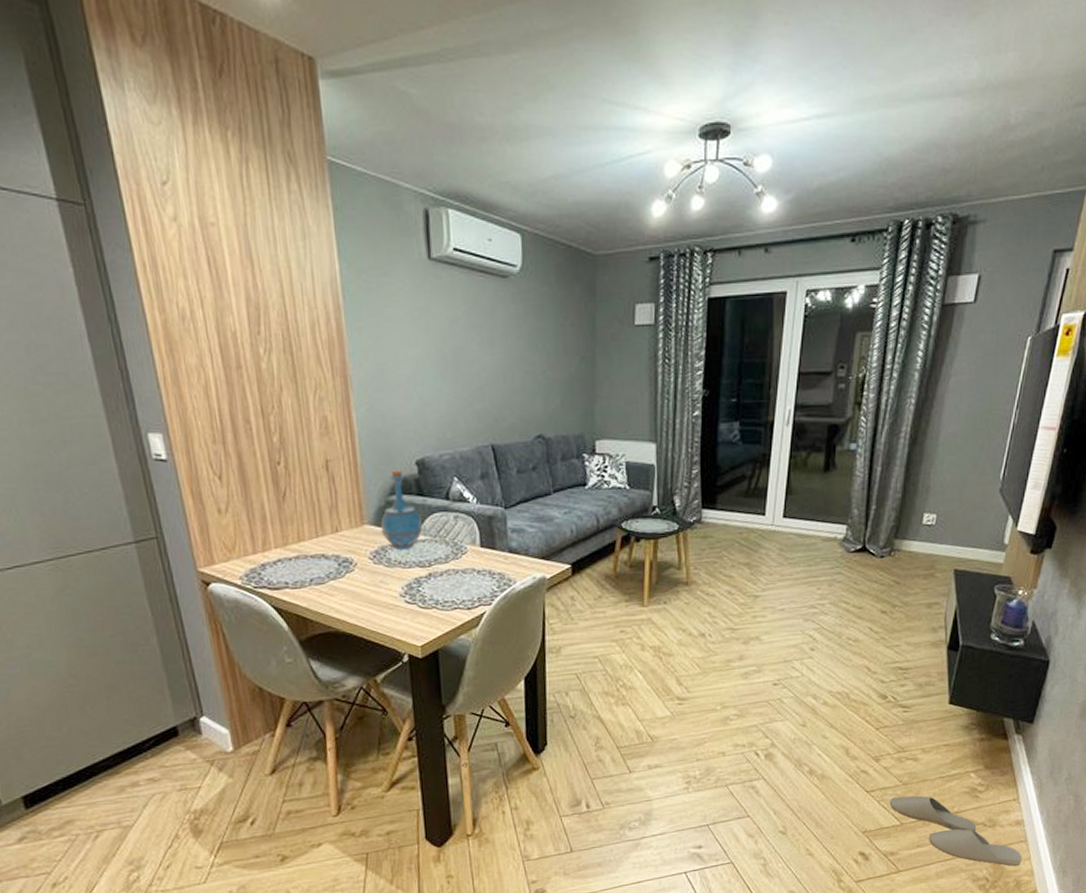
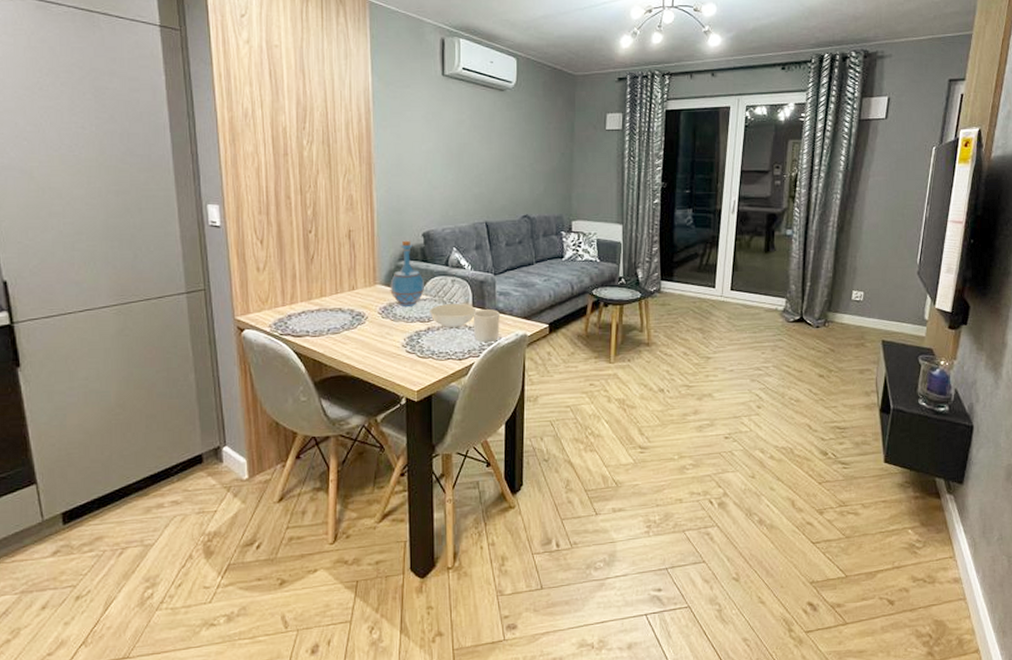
bowl: none [430,544,486,574] -> present [430,304,476,329]
mug: none [481,549,514,589] -> present [473,309,500,343]
slippers: present [889,795,1022,866] -> none [834,549,963,624]

